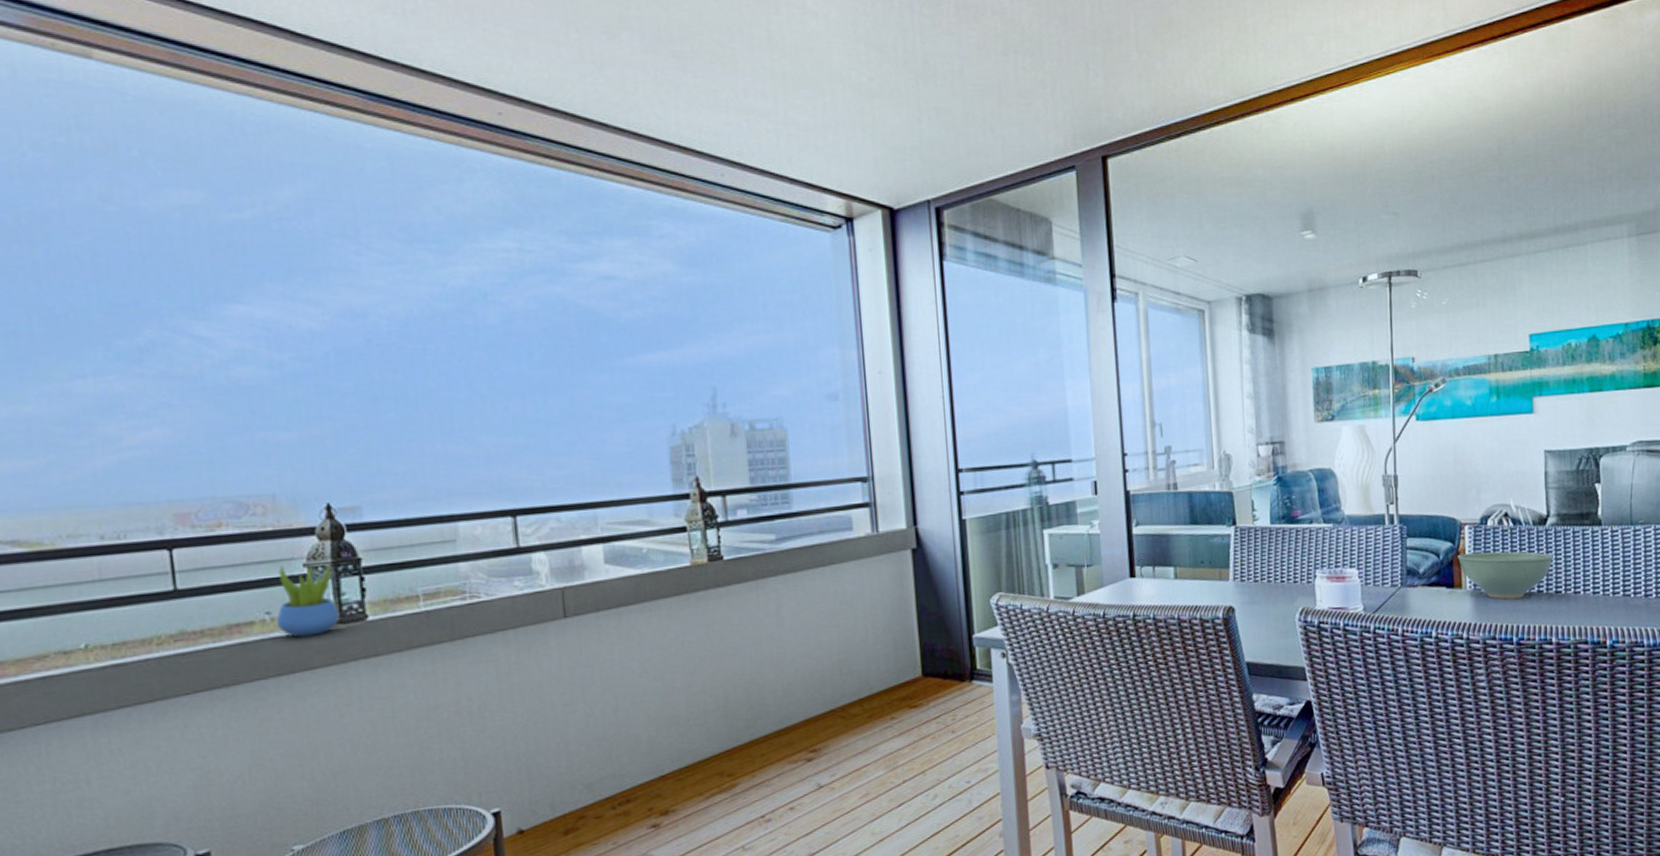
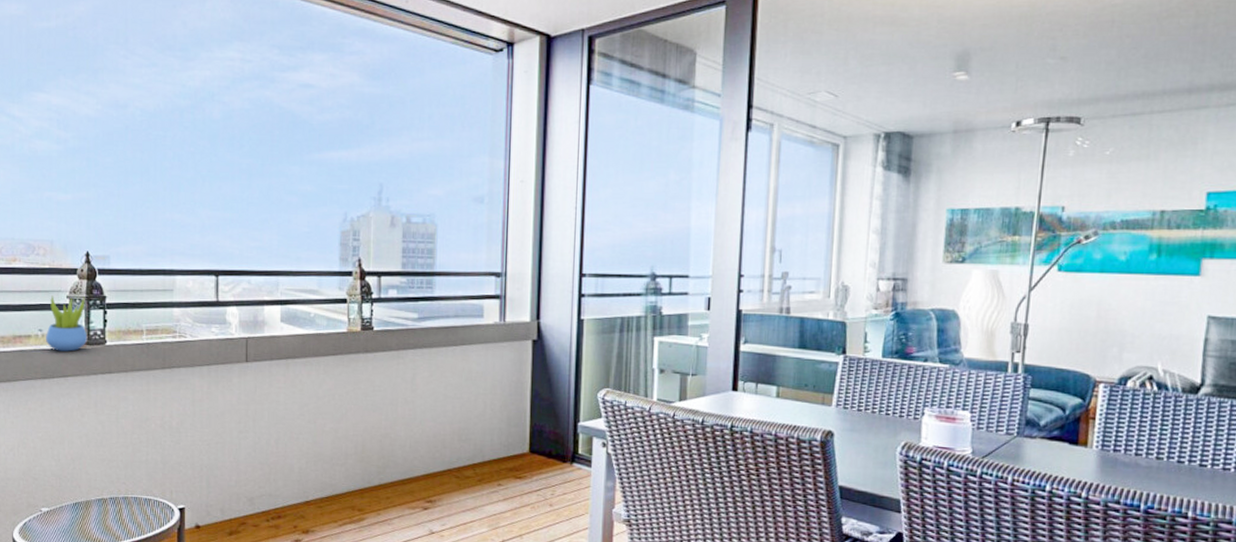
bowl: present [1457,551,1553,600] -> none [1086,412,1202,467]

